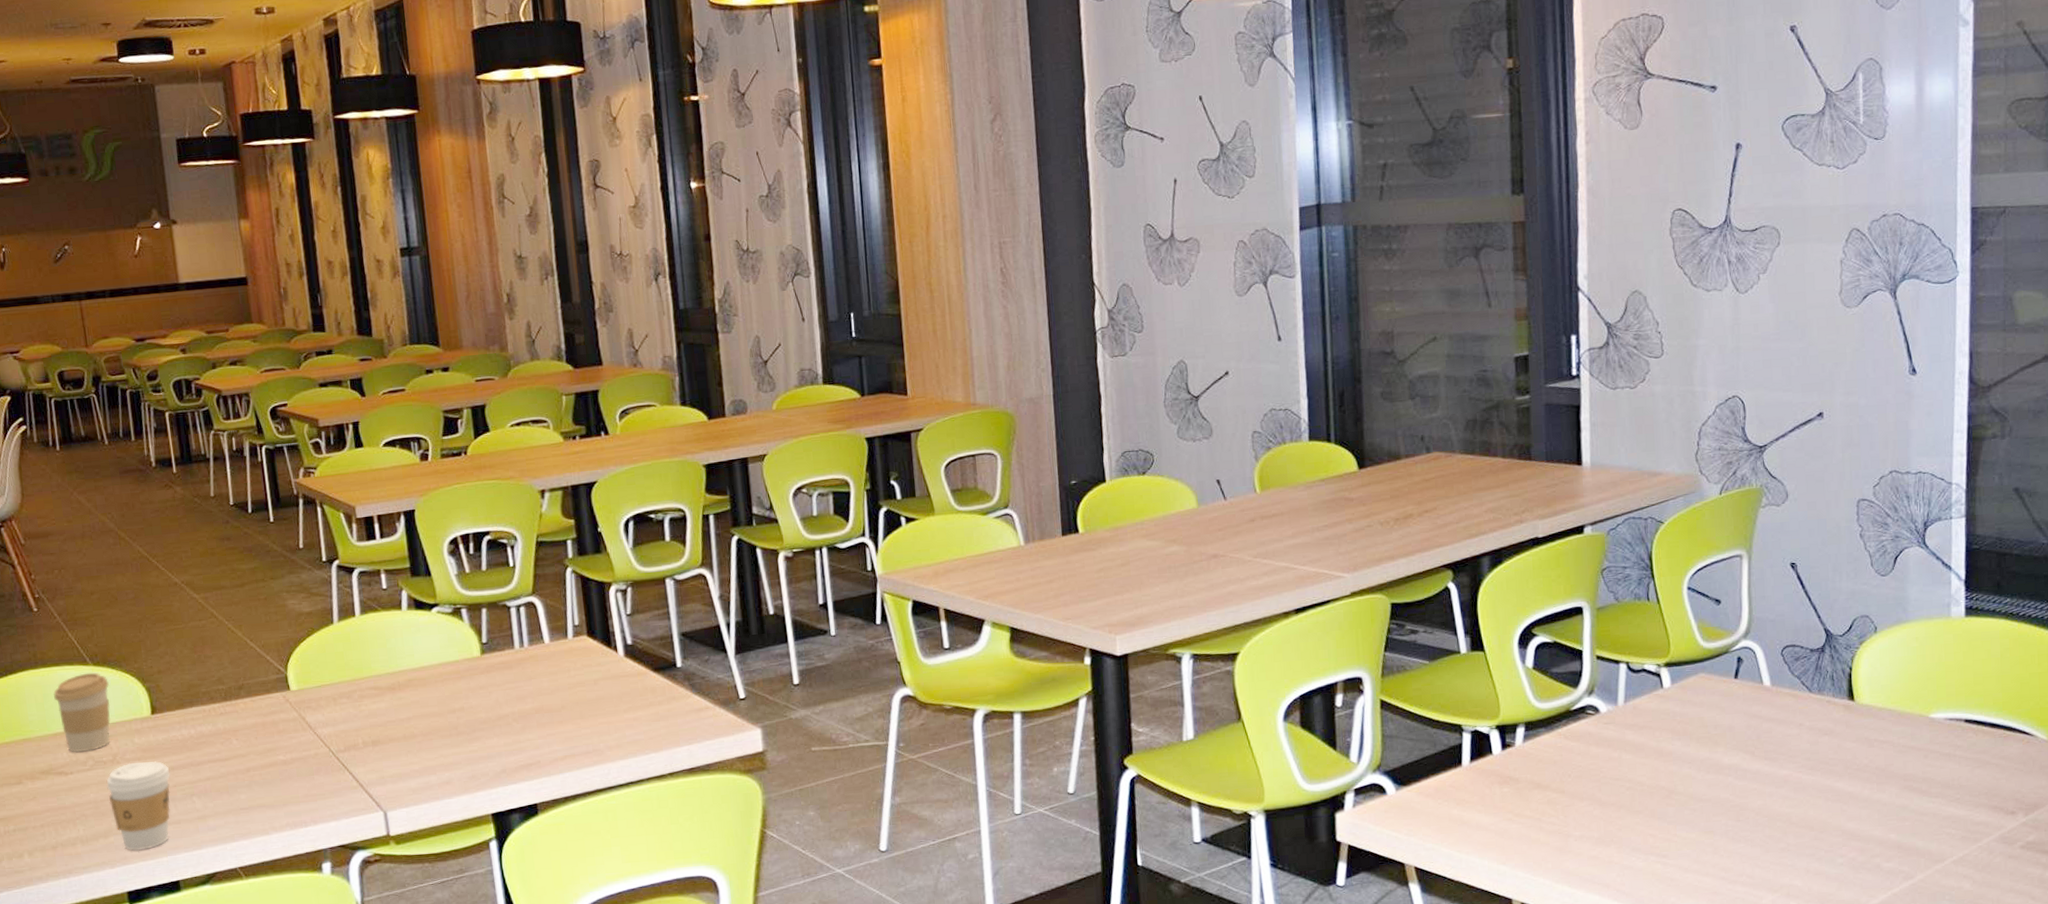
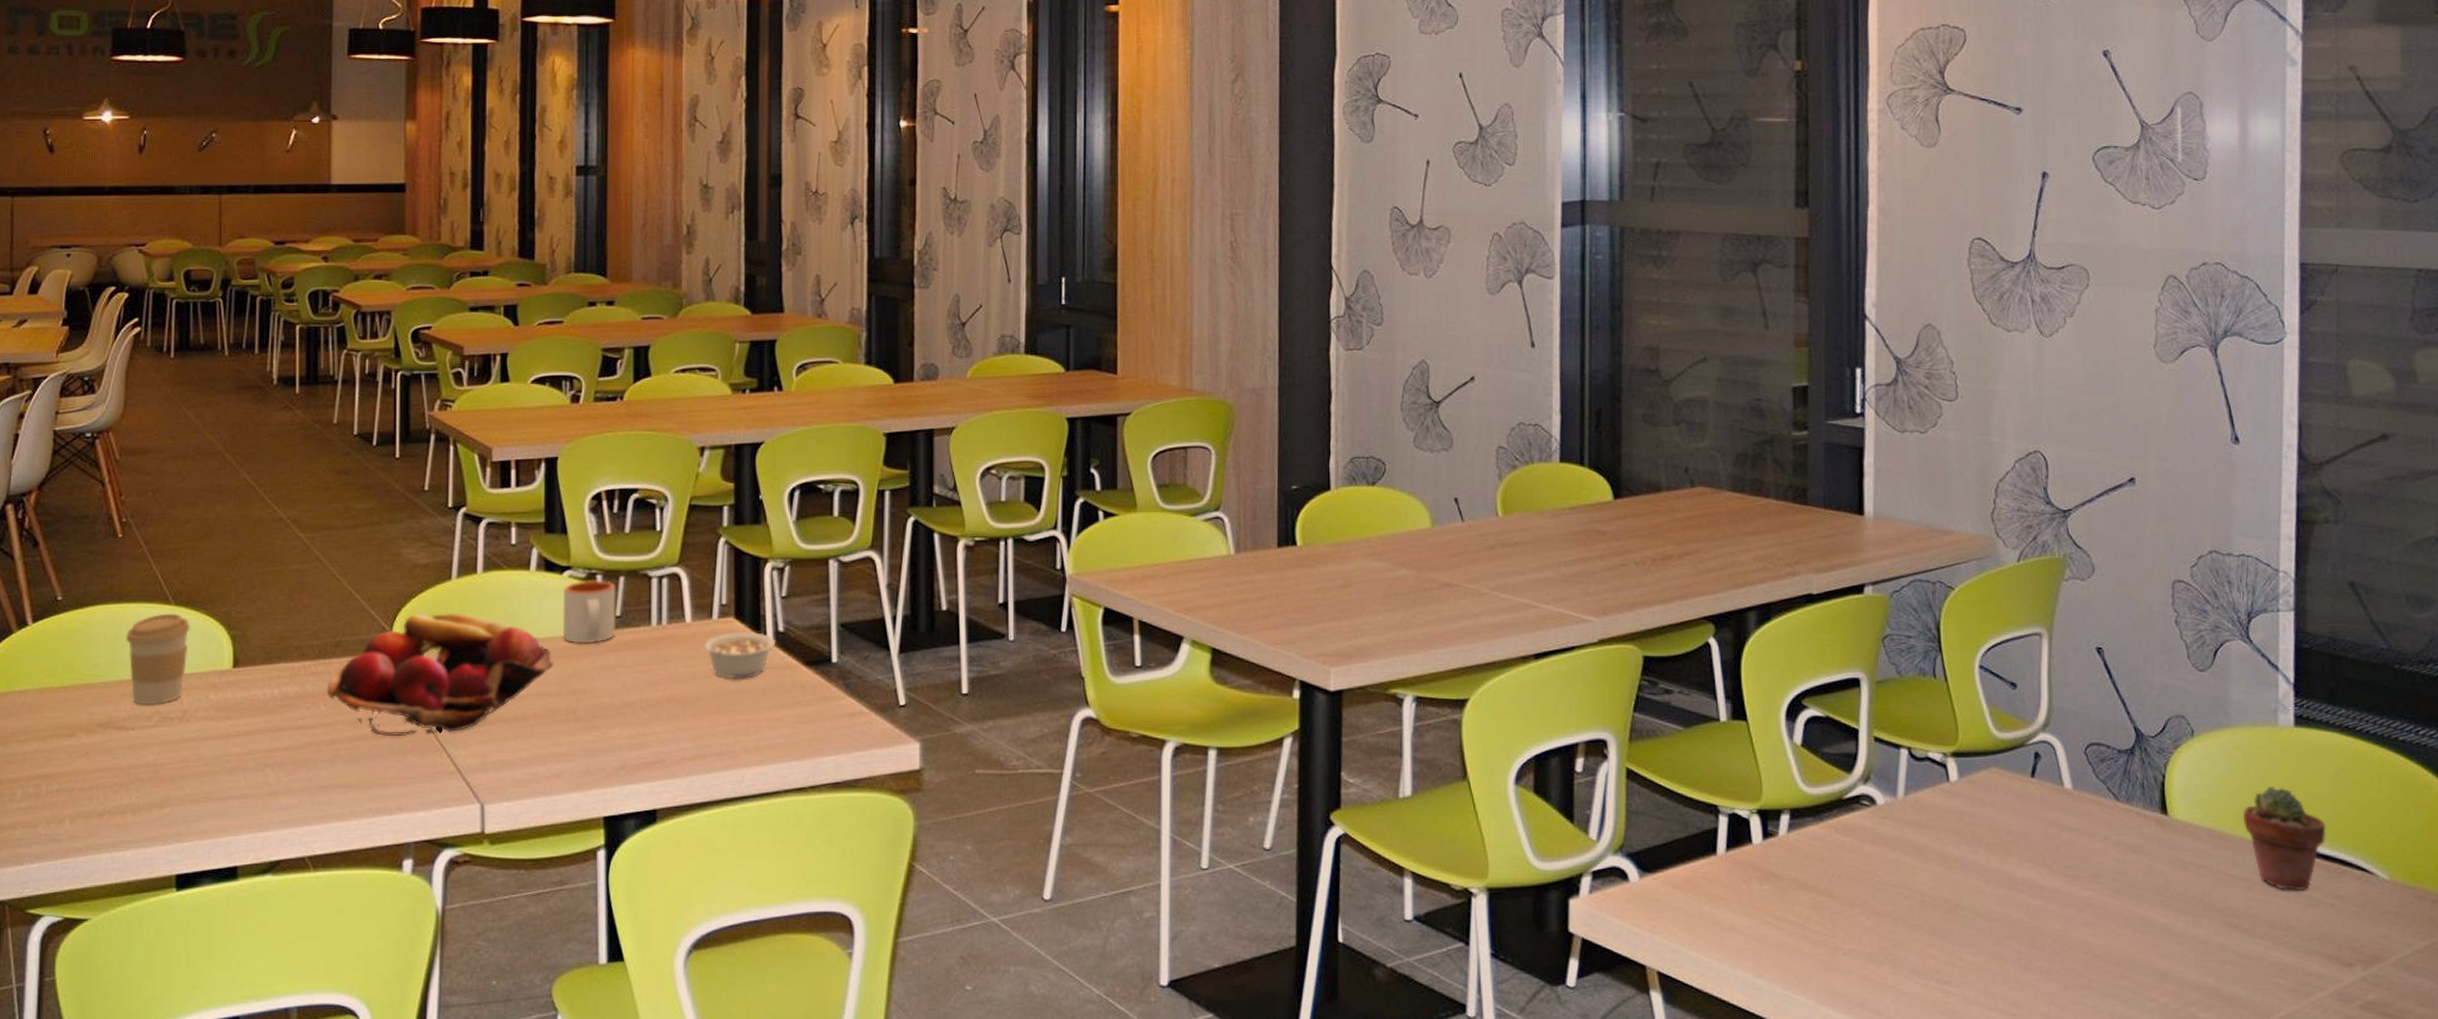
coffee cup: present [107,761,171,851] -> none [170,722,244,827]
fruit basket: none [236,651,433,762] -> present [326,612,553,737]
mug: none [434,613,484,670] -> present [563,579,616,644]
legume: none [562,646,626,688] -> present [703,631,775,680]
potted succulent: none [1920,669,1993,756] -> present [2243,787,2326,891]

